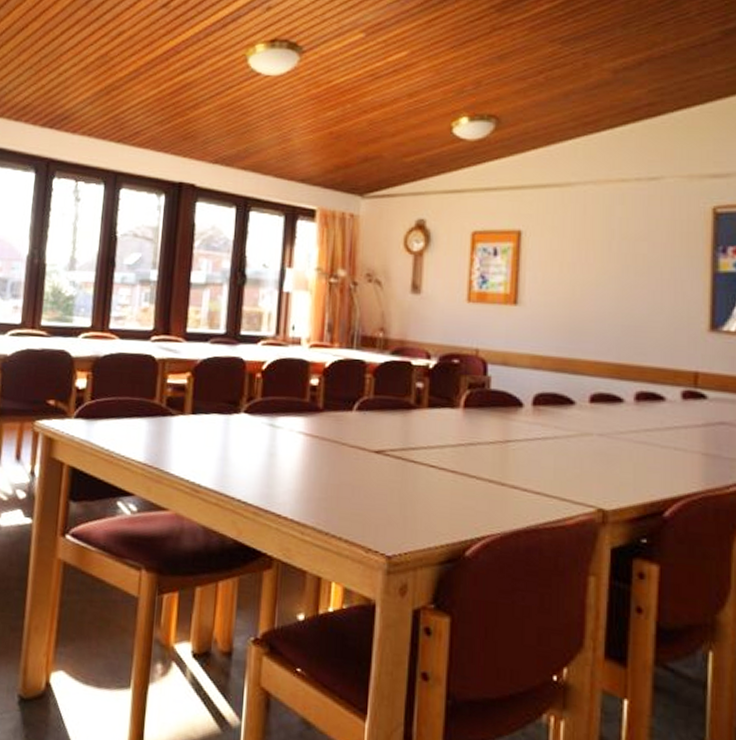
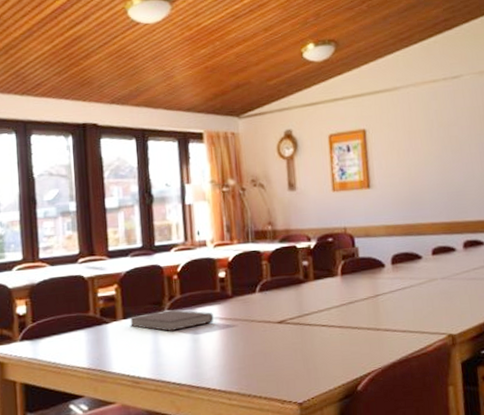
notebook: none [197,411,297,439] -> present [129,309,214,331]

